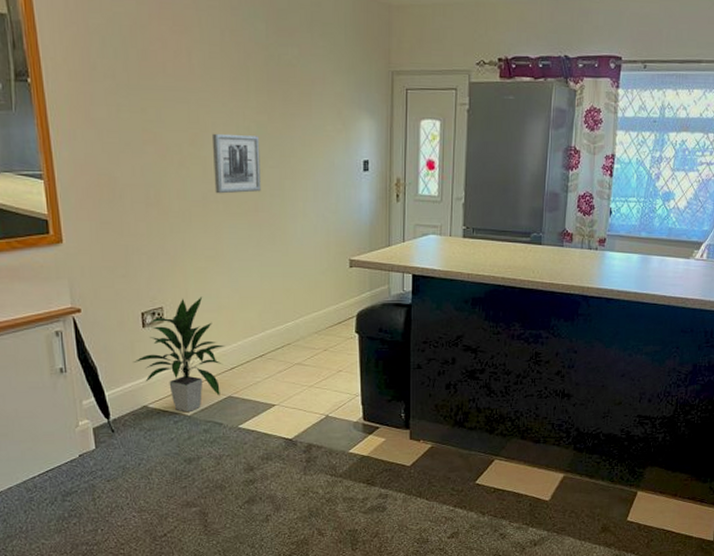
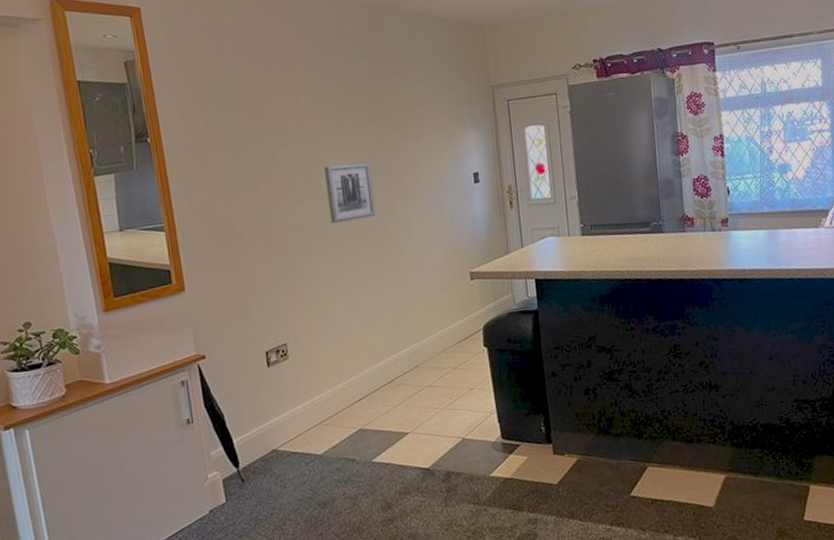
indoor plant: present [133,296,225,413] -> none [260,328,352,452]

